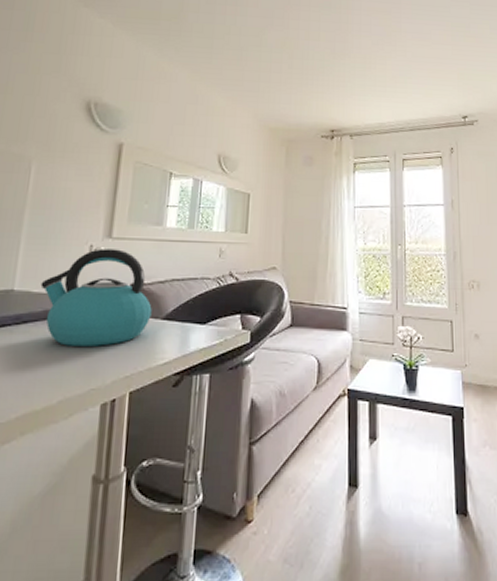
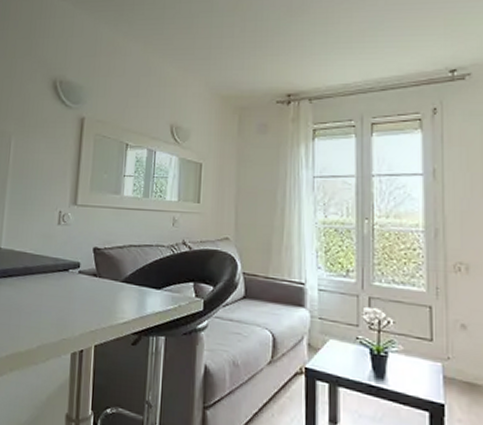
kettle: present [40,249,152,346] -> none [21,214,112,302]

